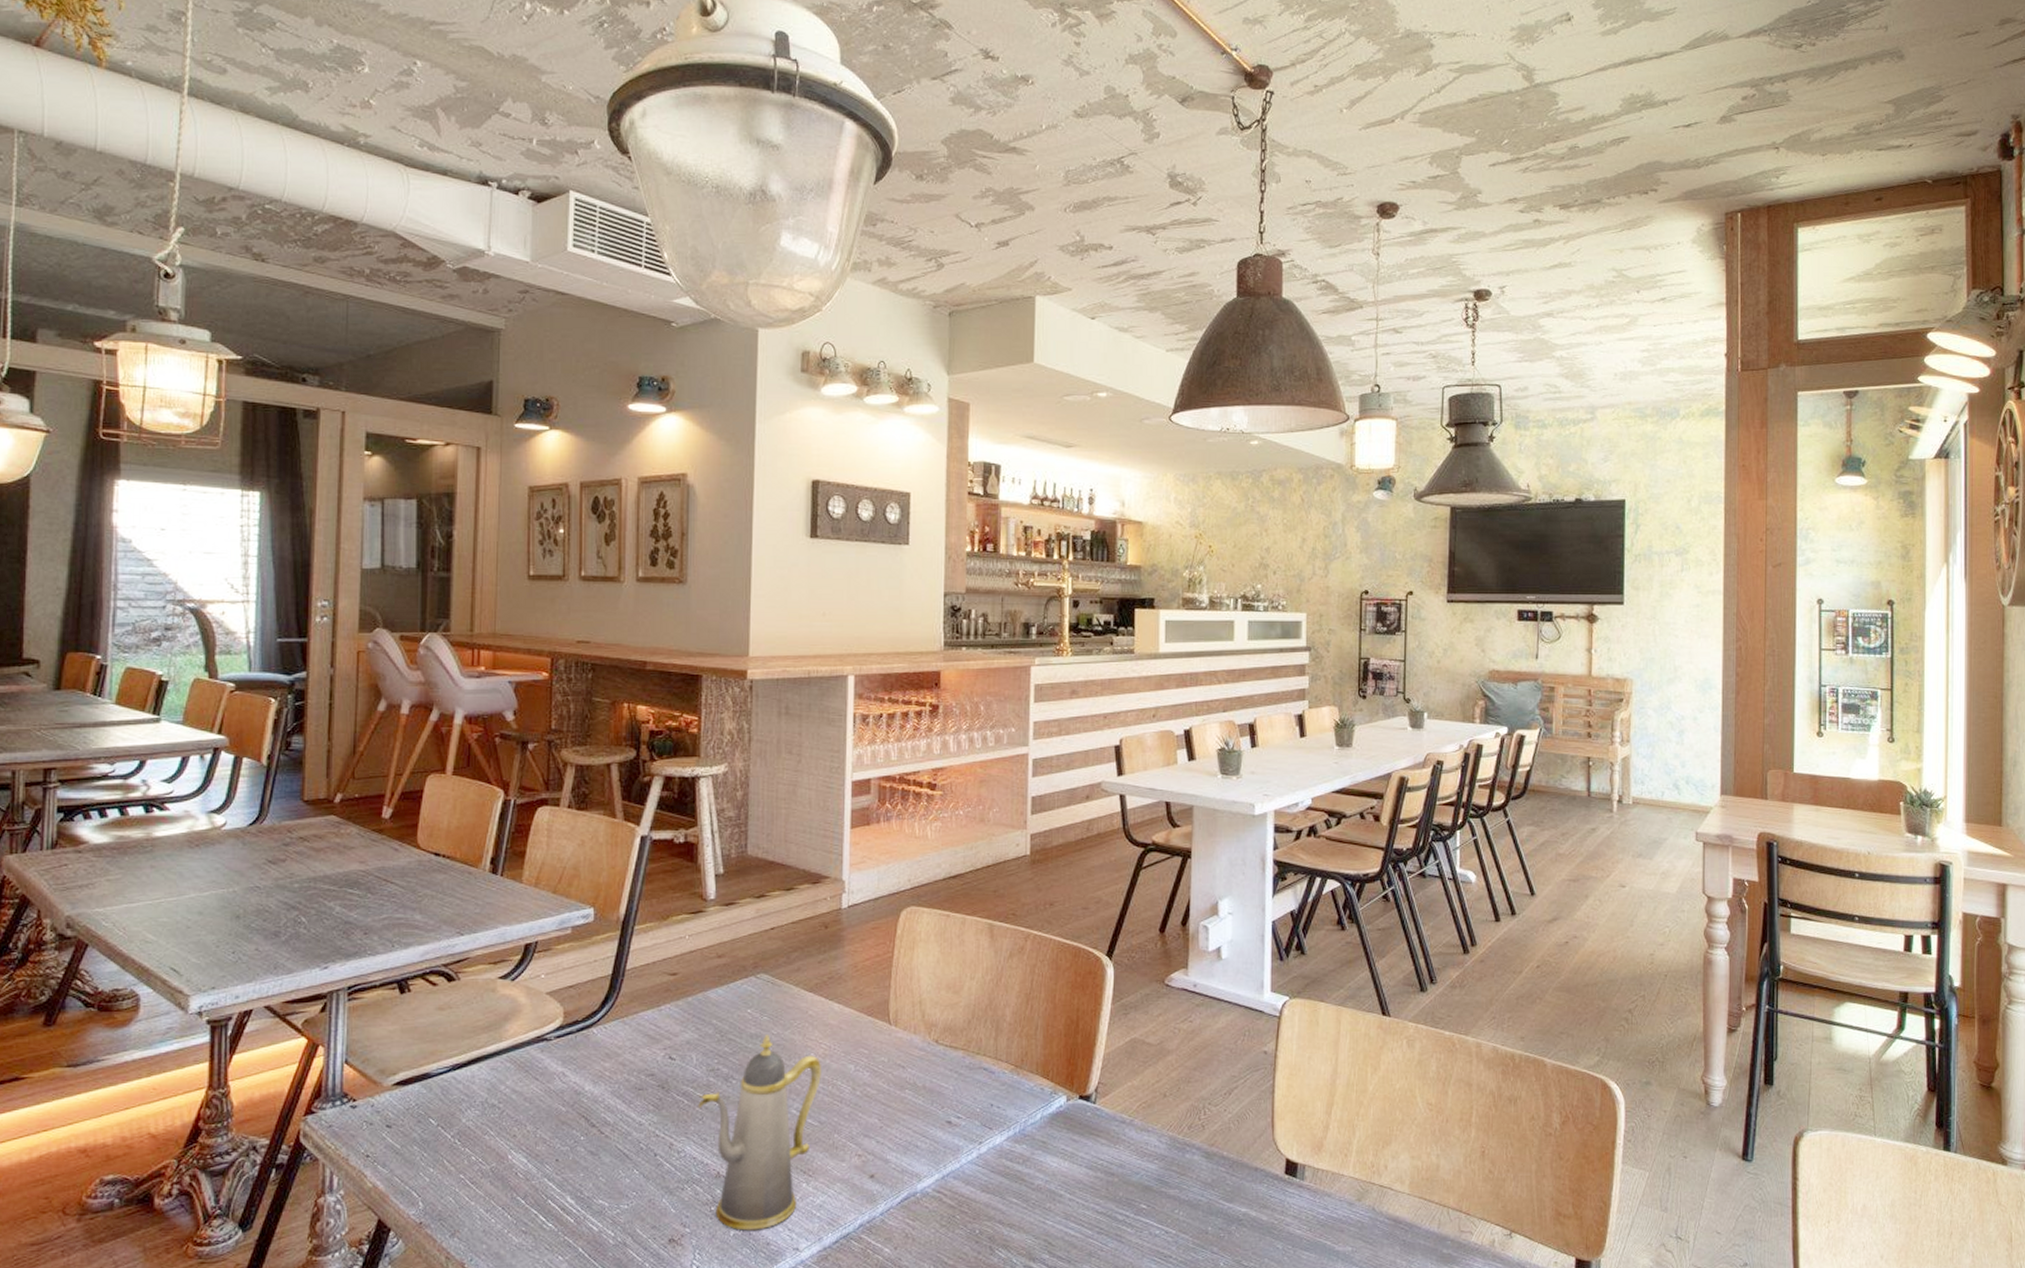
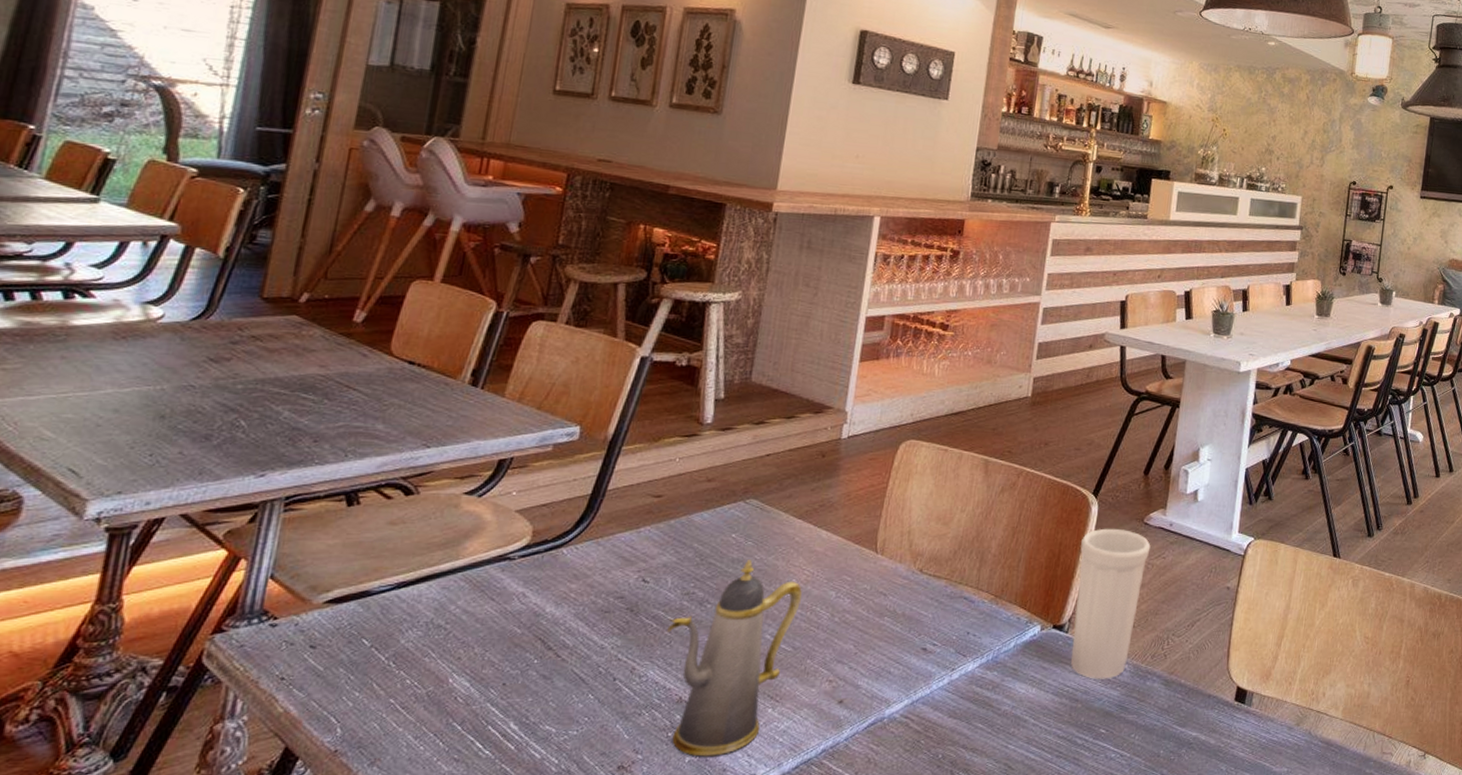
cup: none [1100,991,1175,1152] -> present [1070,528,1151,679]

